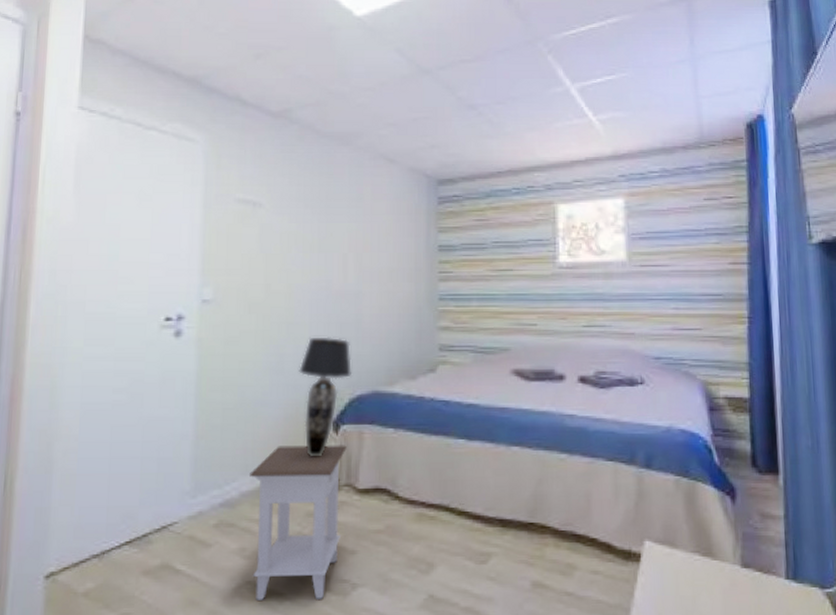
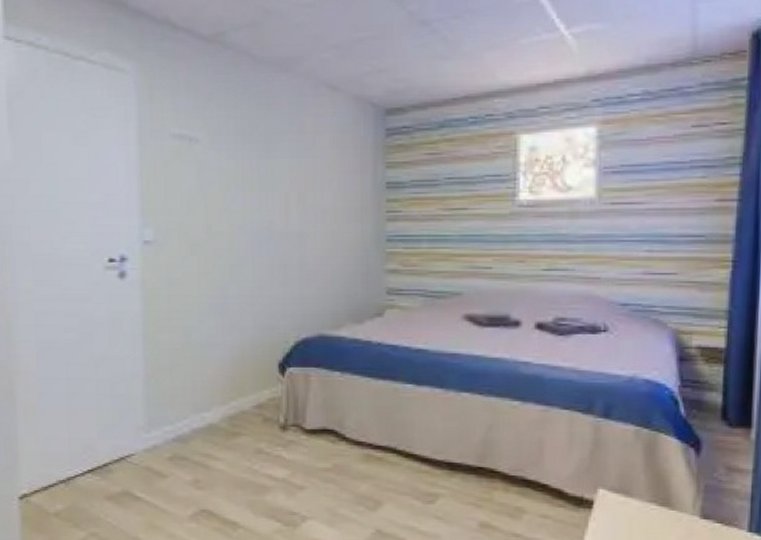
nightstand: present [249,445,347,600] -> none [199,386,293,529]
table lamp: present [299,337,353,457] -> none [243,279,298,398]

